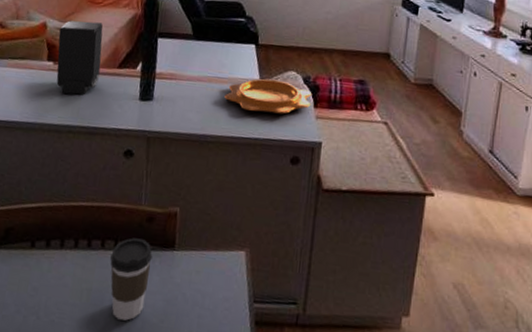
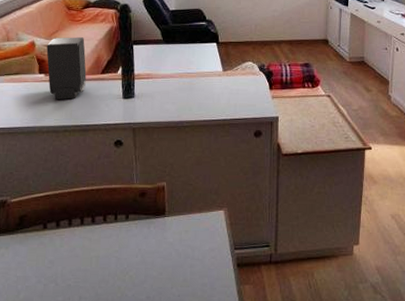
coffee cup: present [110,238,153,321] -> none [112,211,148,277]
decorative bowl: present [224,79,312,114] -> none [194,70,267,98]

